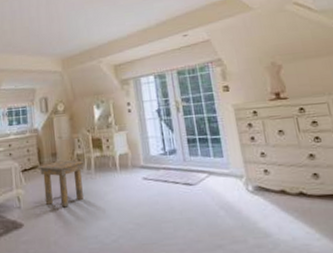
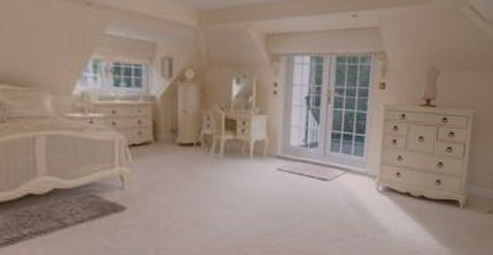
side table: present [37,160,85,208] -> none [151,139,213,192]

